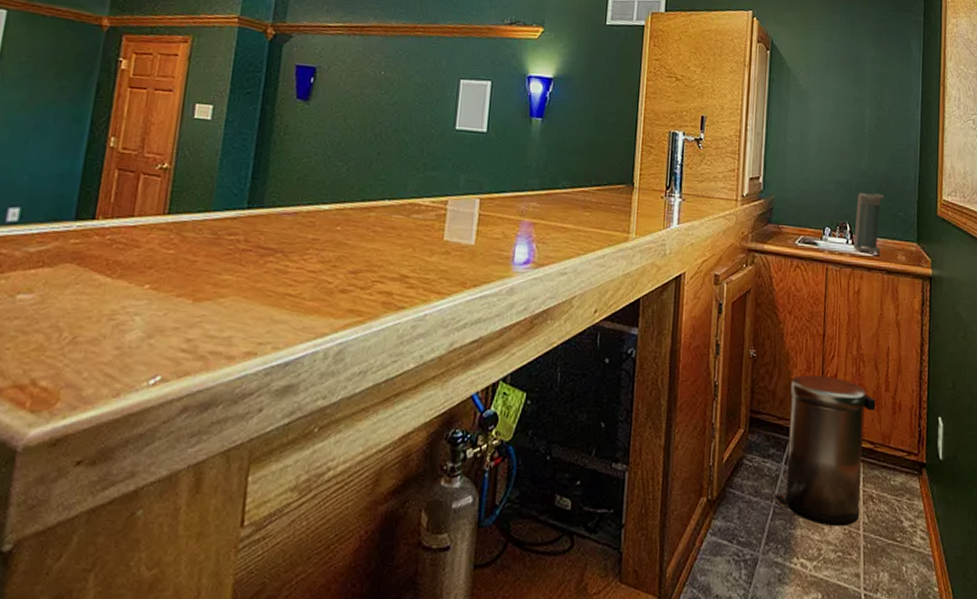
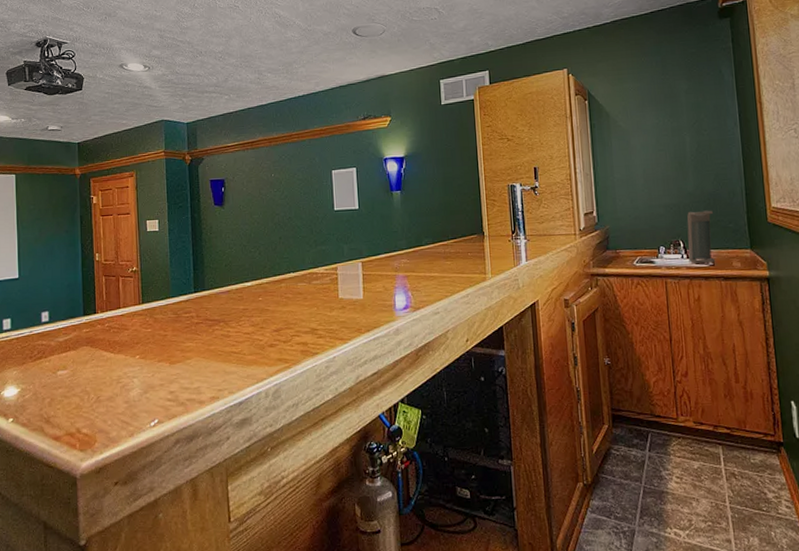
pedal bin: present [771,374,876,527] -> none [640,374,728,501]

